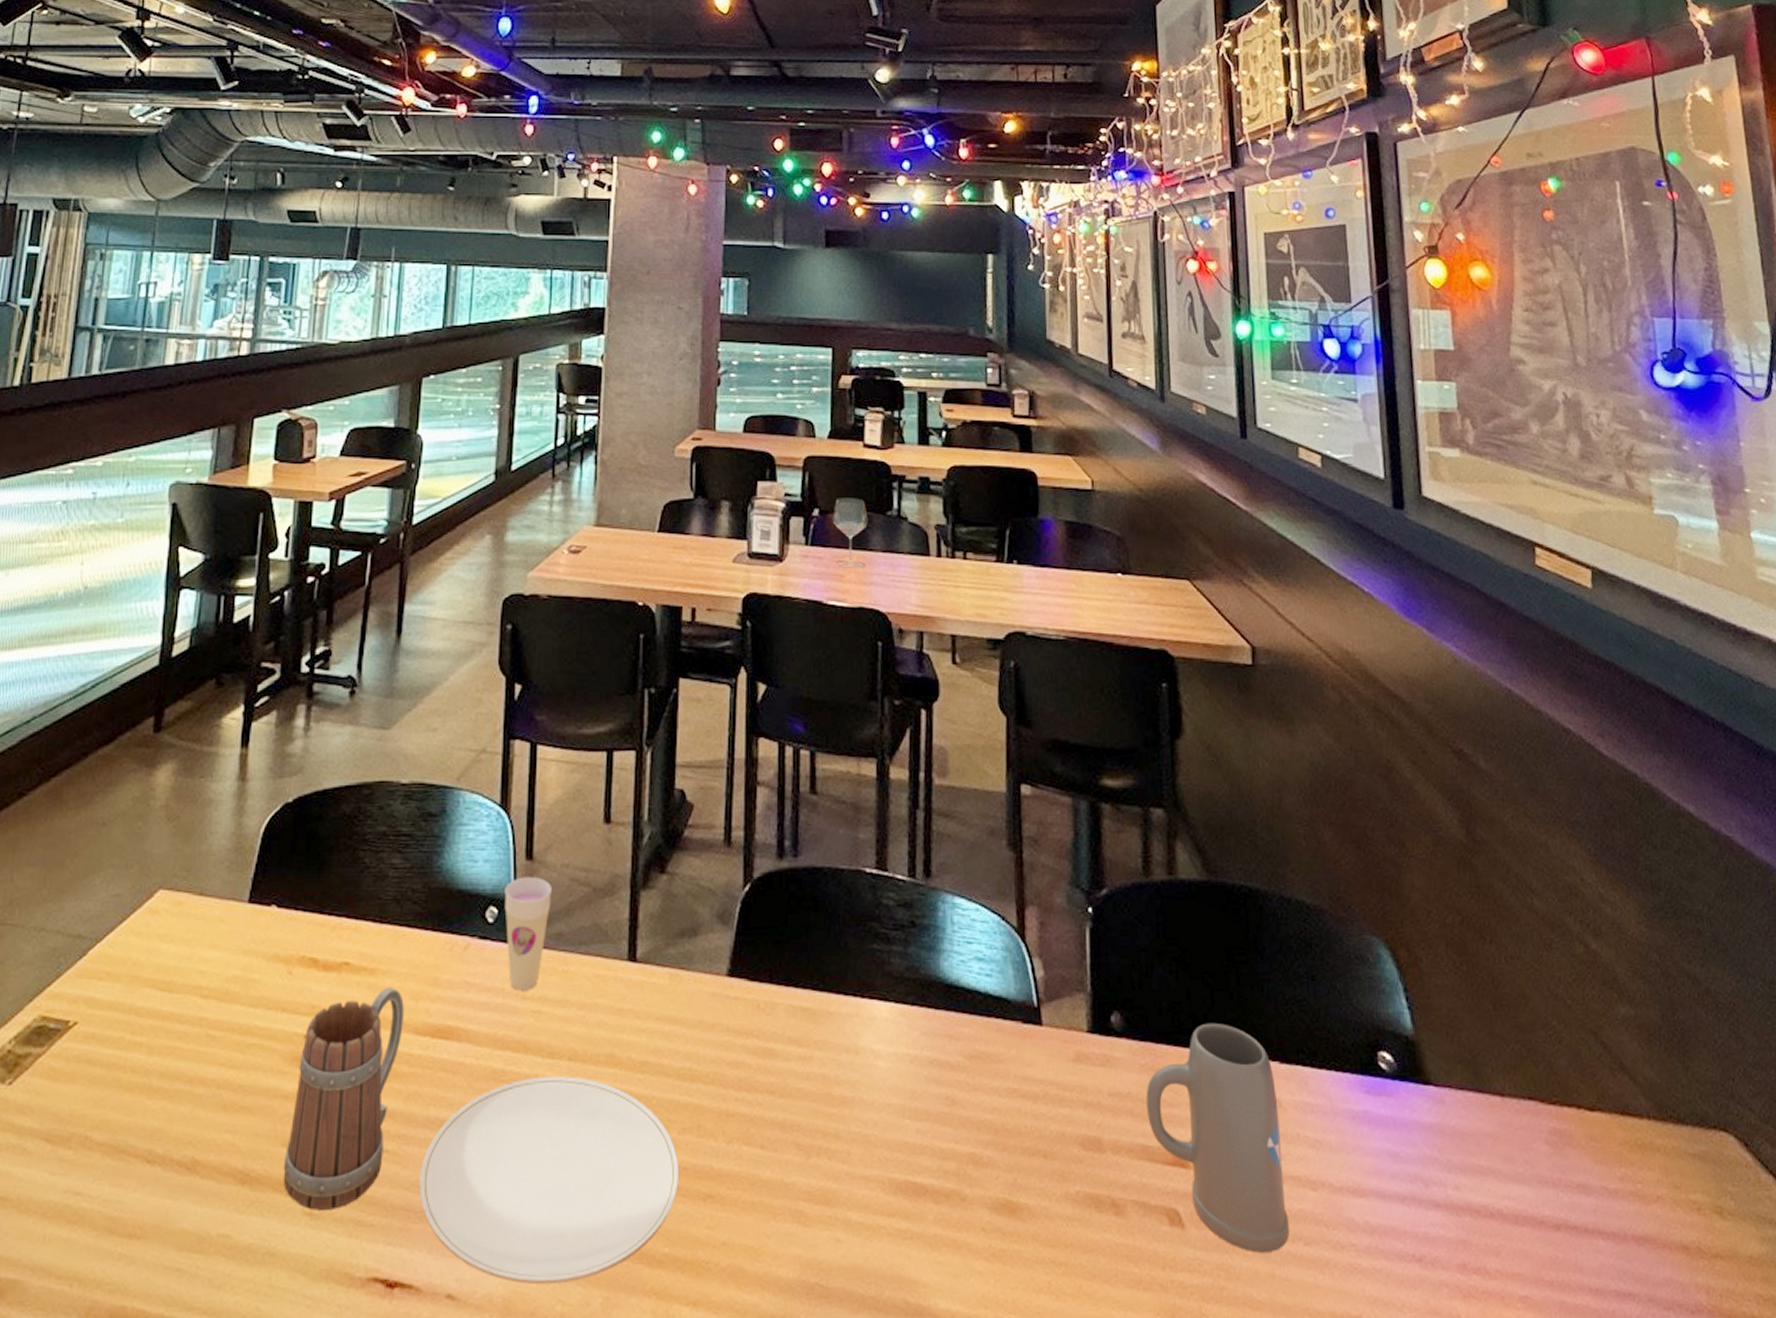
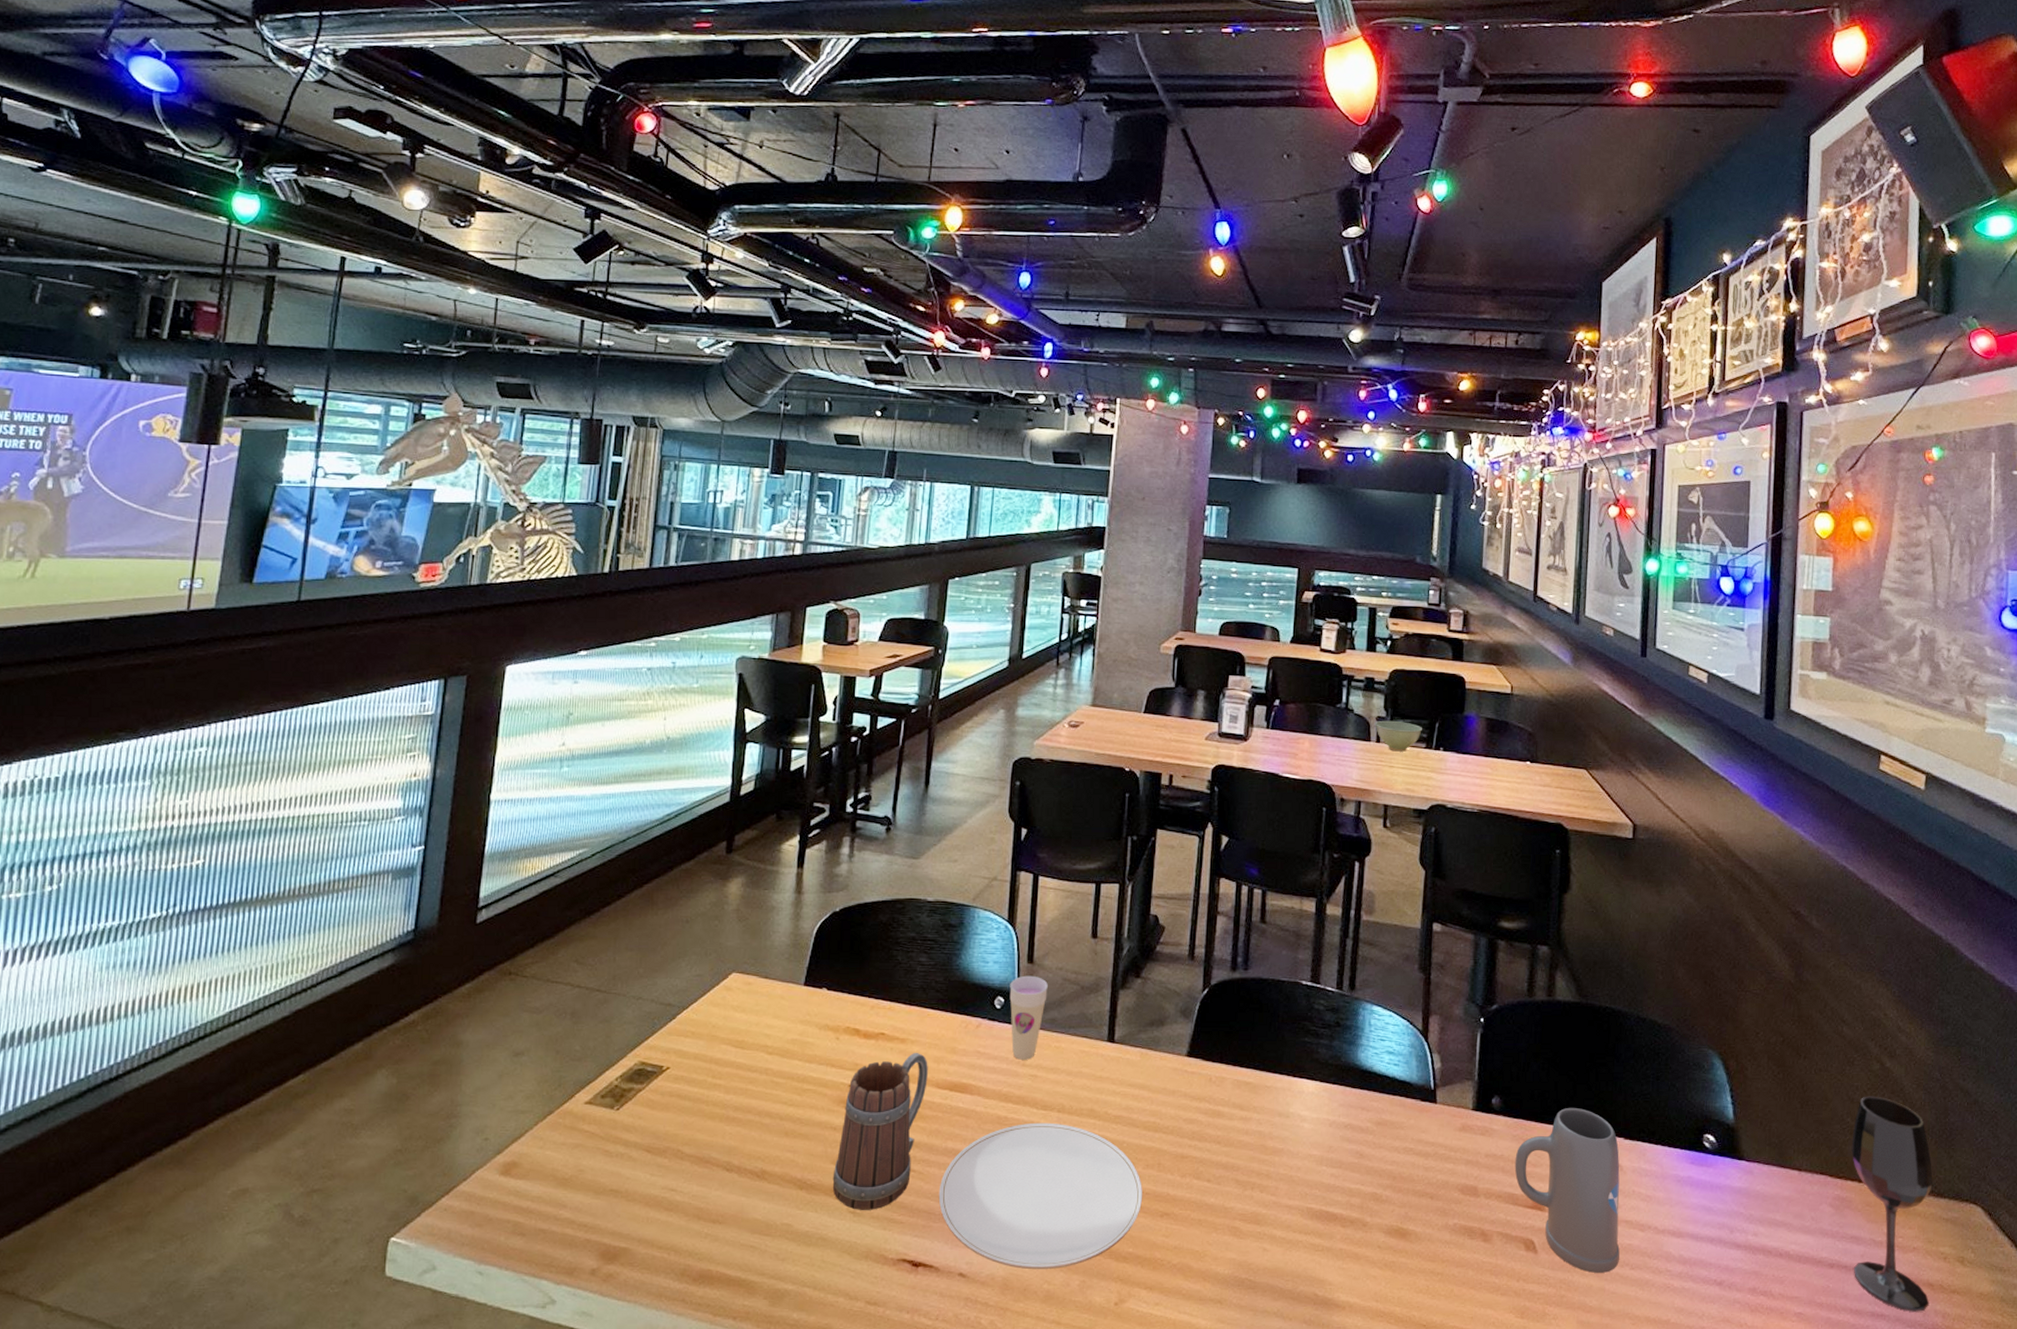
wine glass: present [832,498,868,570] -> none [1290,691,1320,750]
bowl: none [934,529,990,567] -> present [1375,720,1422,752]
wine glass: none [1561,989,1688,1288] -> present [1851,1096,1933,1312]

